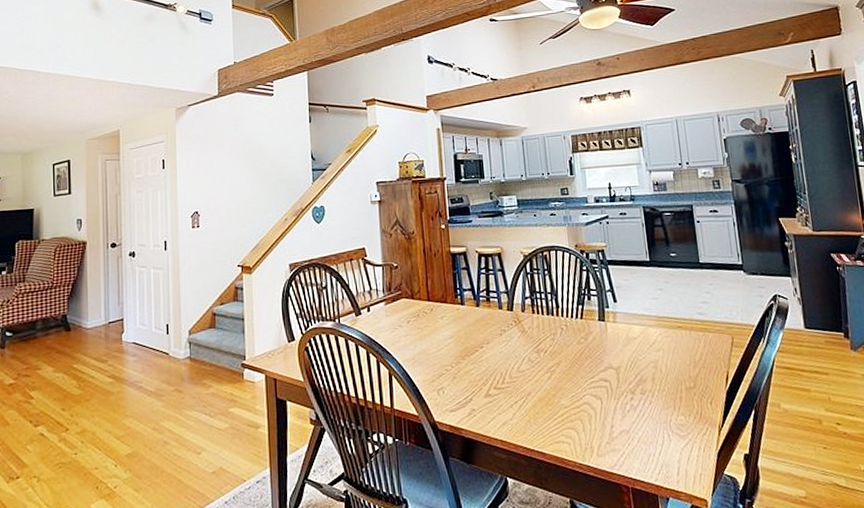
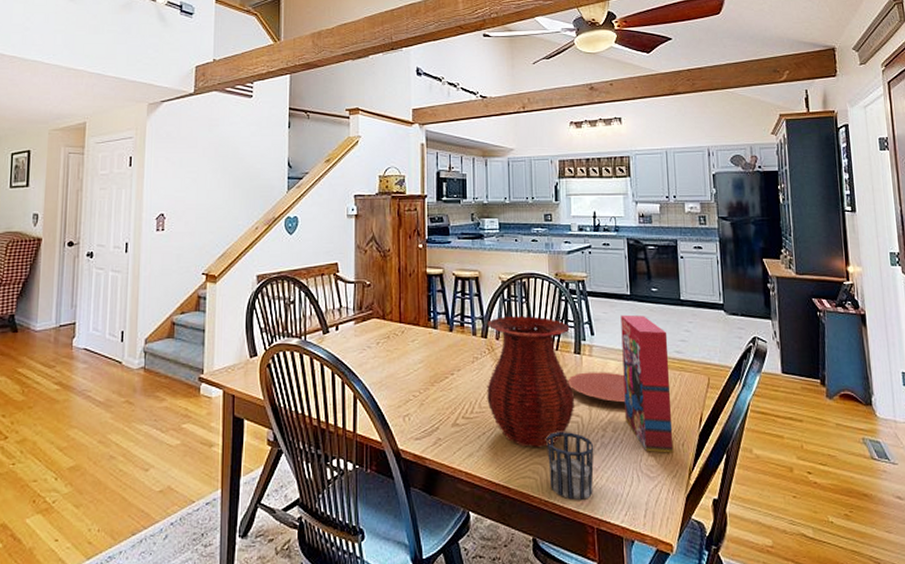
vase: none [511,287,603,414] -> present [486,316,575,448]
cup: none [577,396,626,462] -> present [546,432,594,500]
plate: none [594,336,652,366] -> present [568,372,626,403]
cereal box: none [641,280,703,412] -> present [620,314,674,453]

